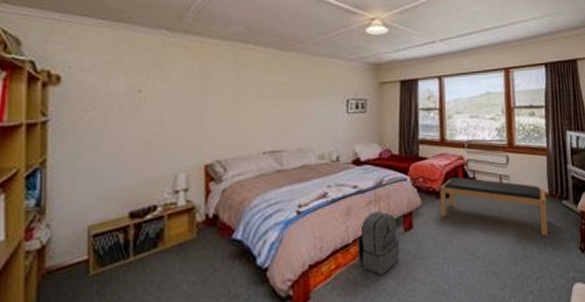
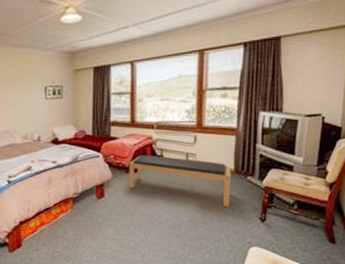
backpack: present [357,211,400,275] -> none [57,182,93,231]

